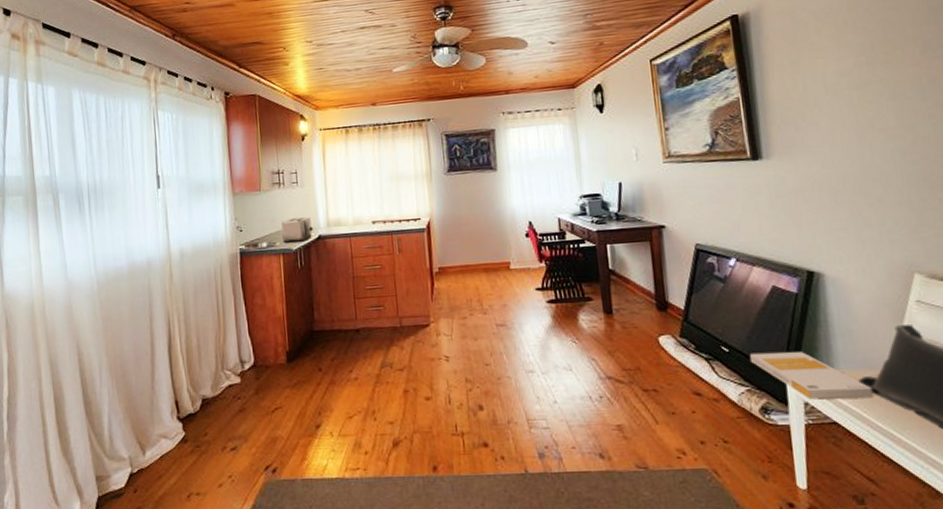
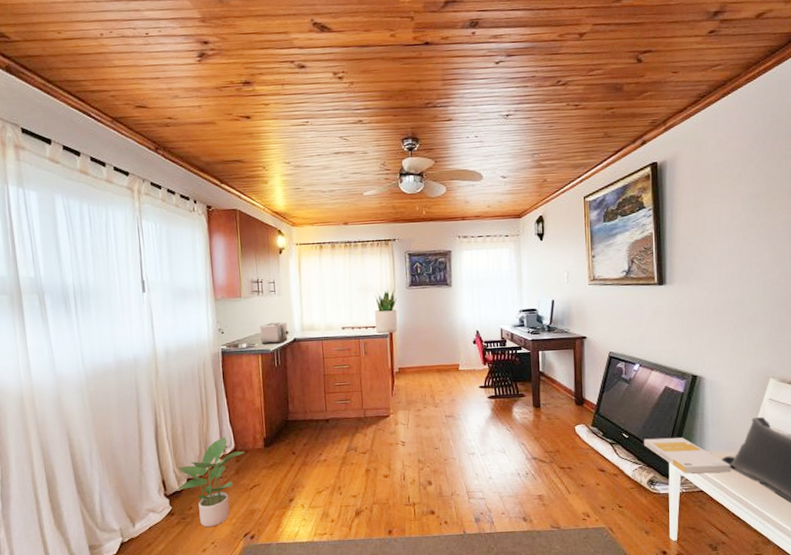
potted plant: none [192,349,266,458] -> present [178,436,245,528]
planter: none [408,176,436,228] -> present [374,289,398,334]

